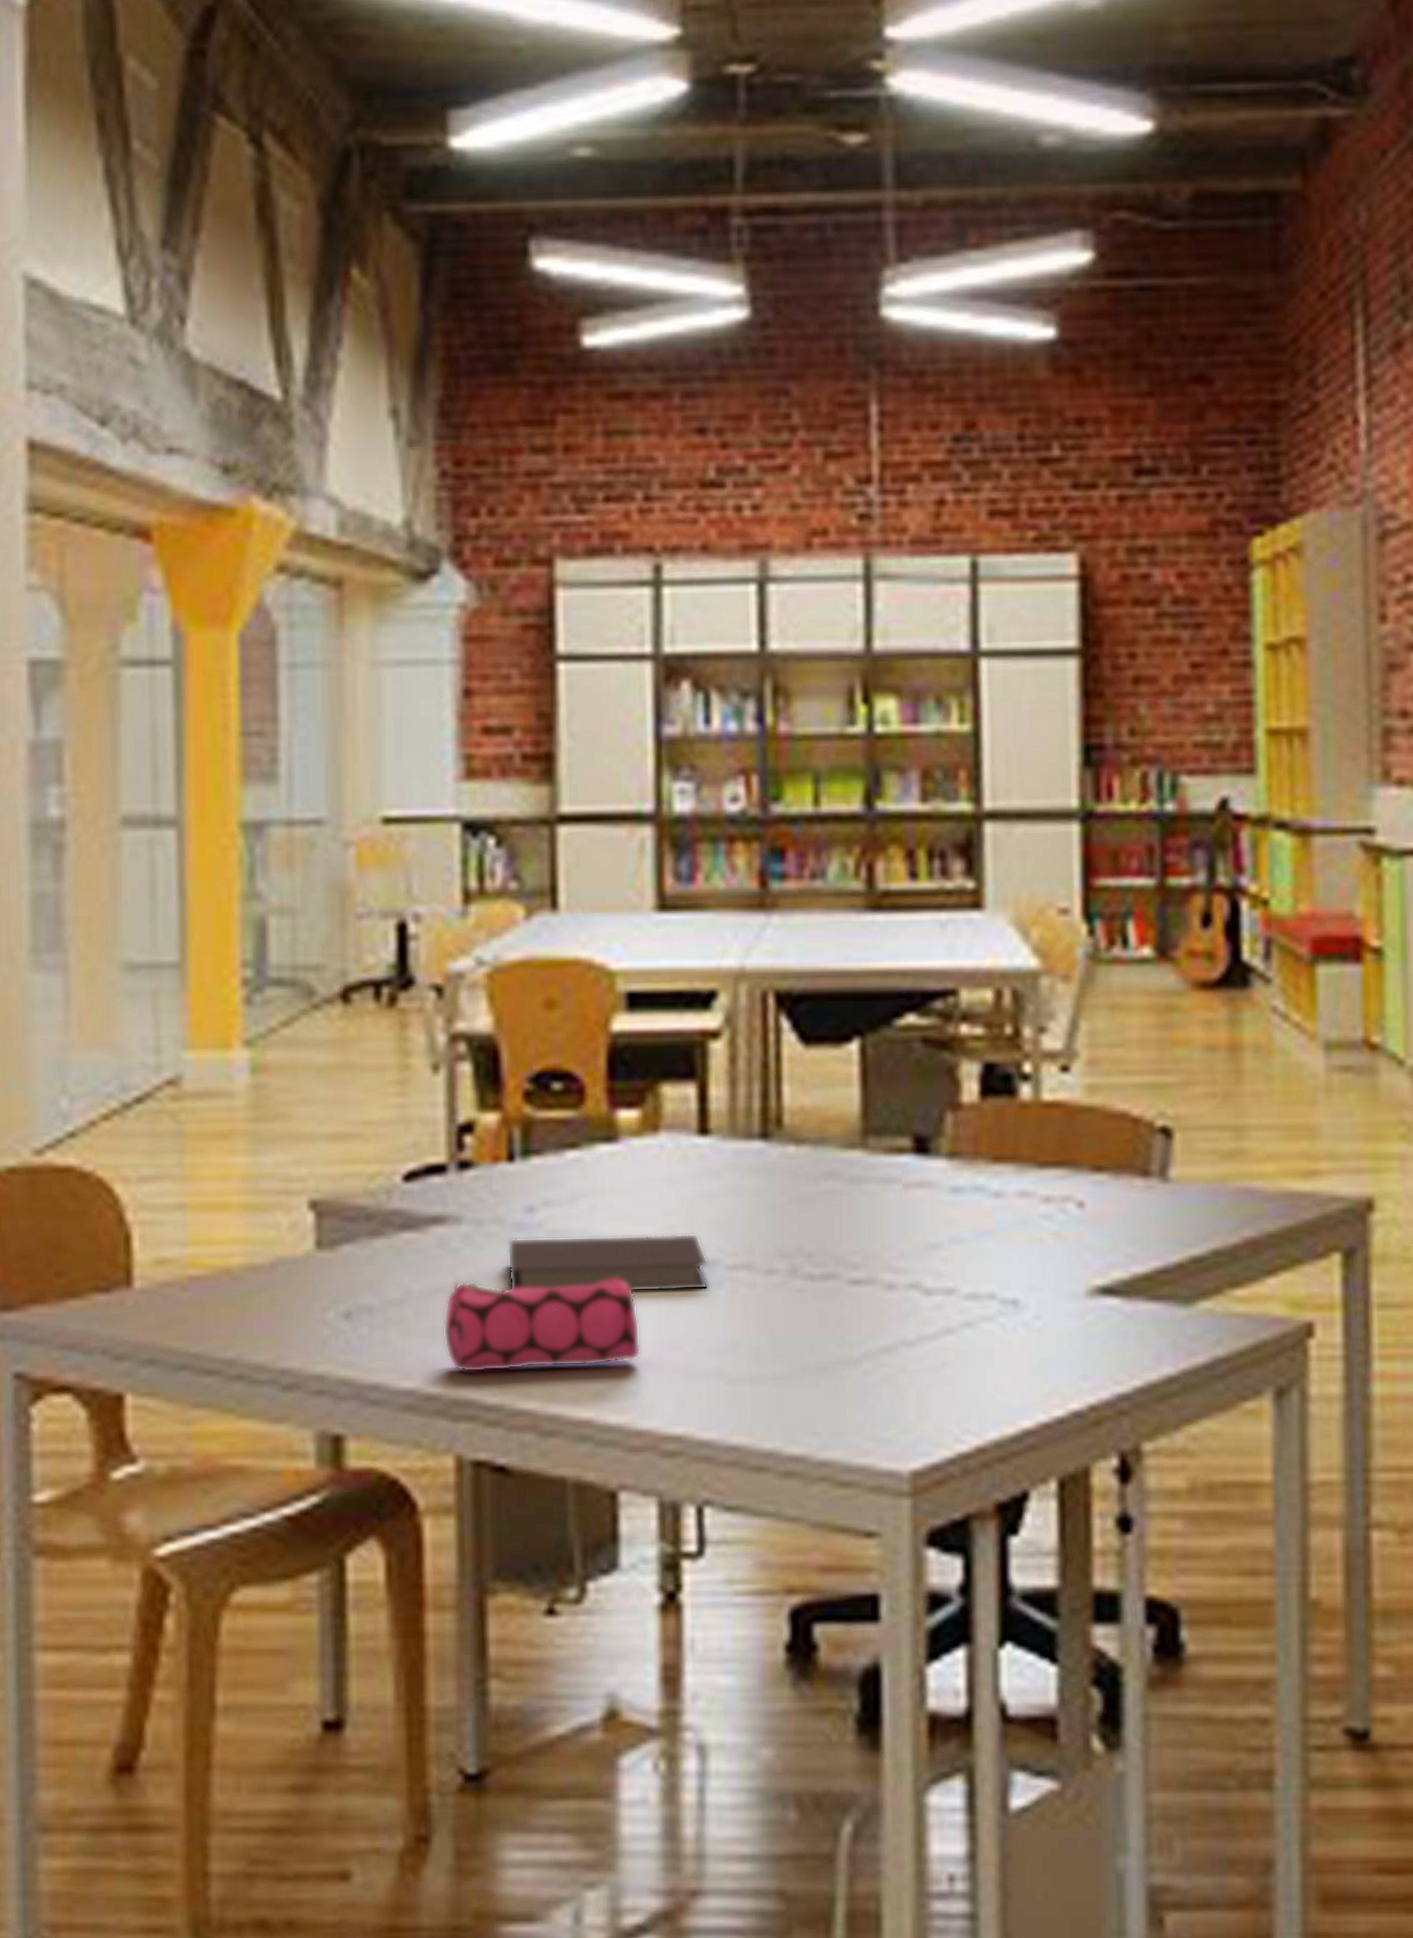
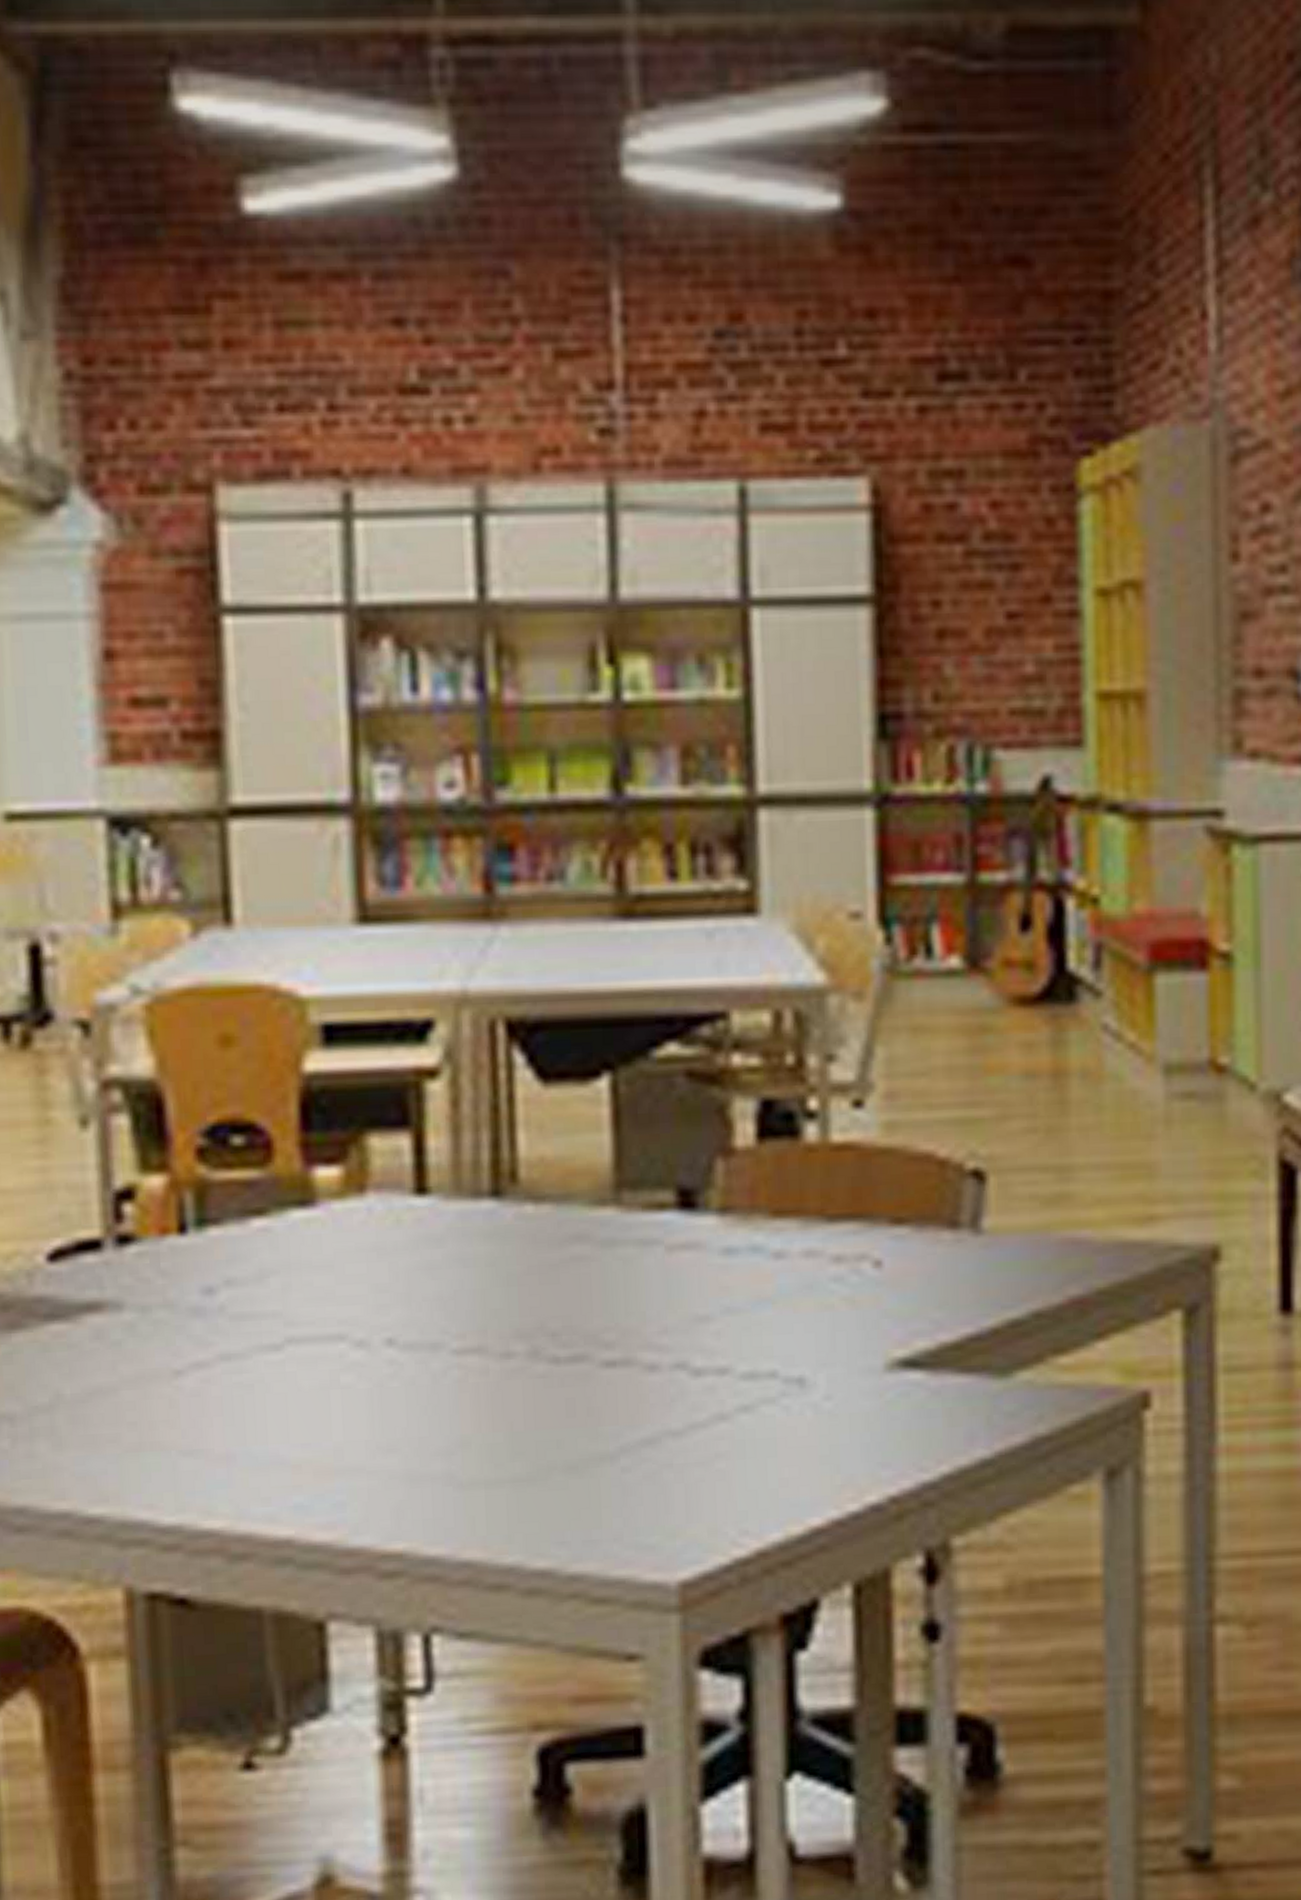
pencil case: present [443,1277,641,1373] -> none [104,1368,351,1489]
notebook: present [507,1233,709,1292] -> none [181,1313,431,1387]

